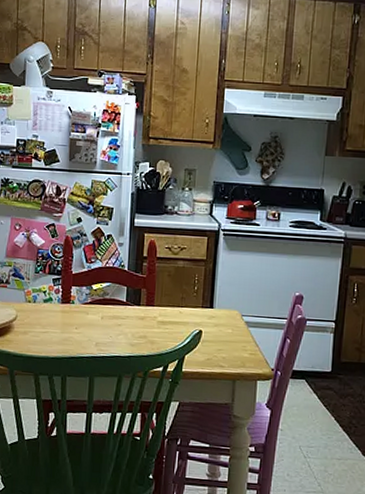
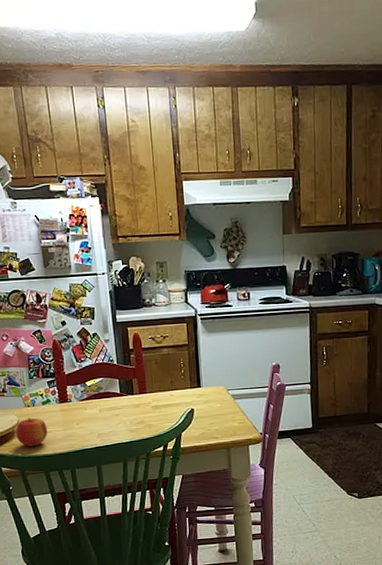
apple: none [11,314,45,346] -> present [15,418,48,447]

